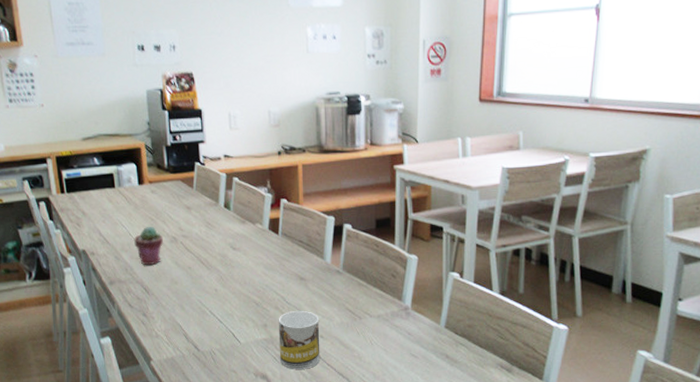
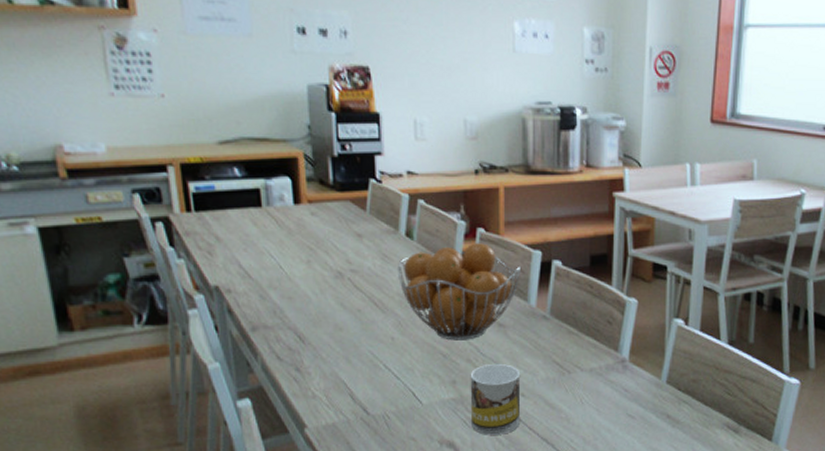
potted succulent: present [133,226,164,265] -> none [285,257,326,306]
fruit basket: none [219,211,318,292] -> present [398,243,522,341]

